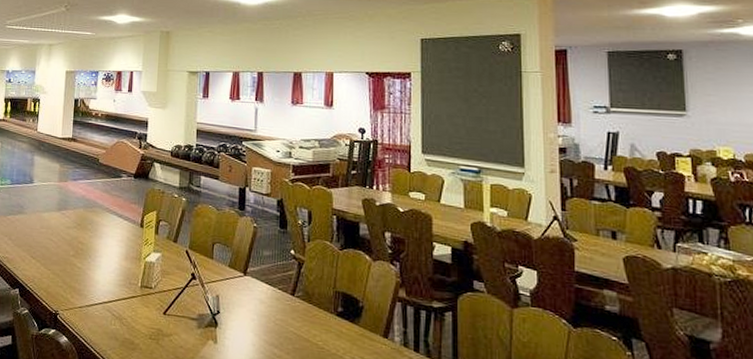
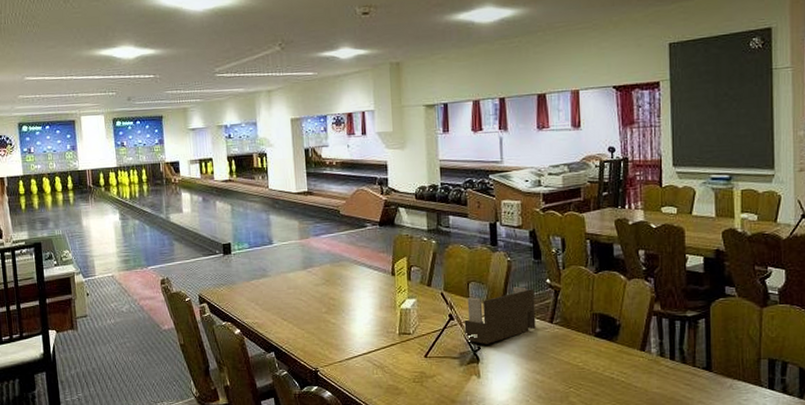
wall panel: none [205,254,278,309] -> present [464,287,536,344]

